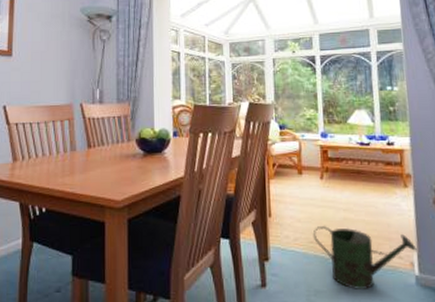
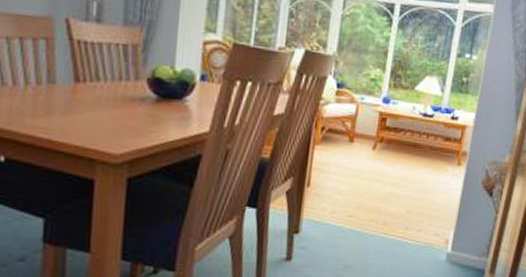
watering can: present [312,225,417,289] -> none [352,199,455,264]

